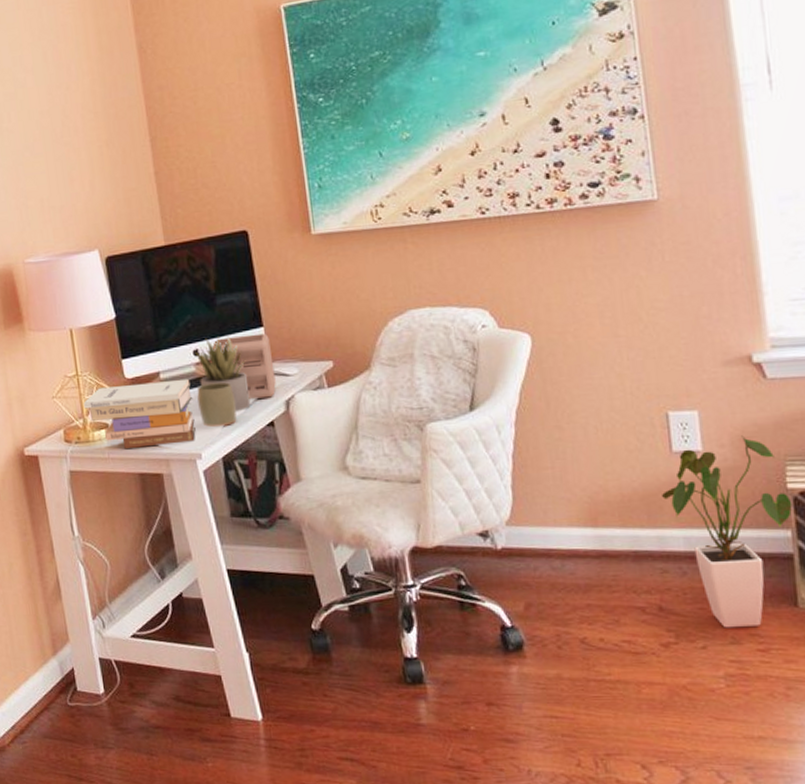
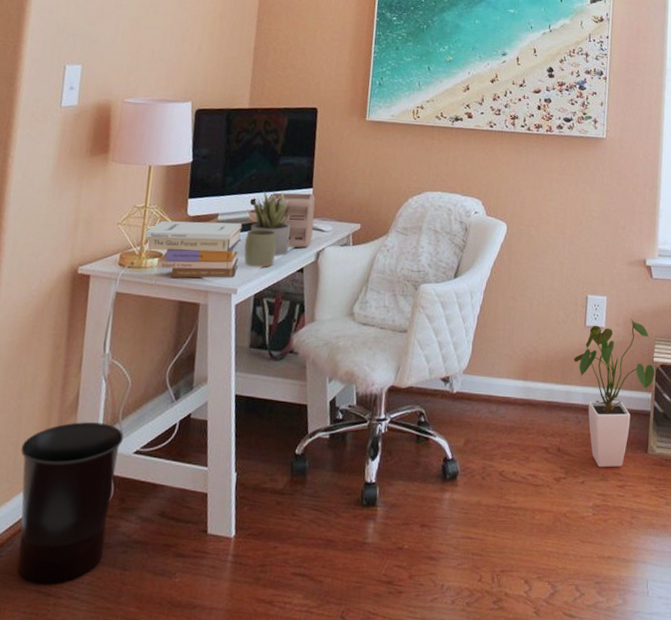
waste bin: none [15,607,125,768] -> present [17,422,124,583]

